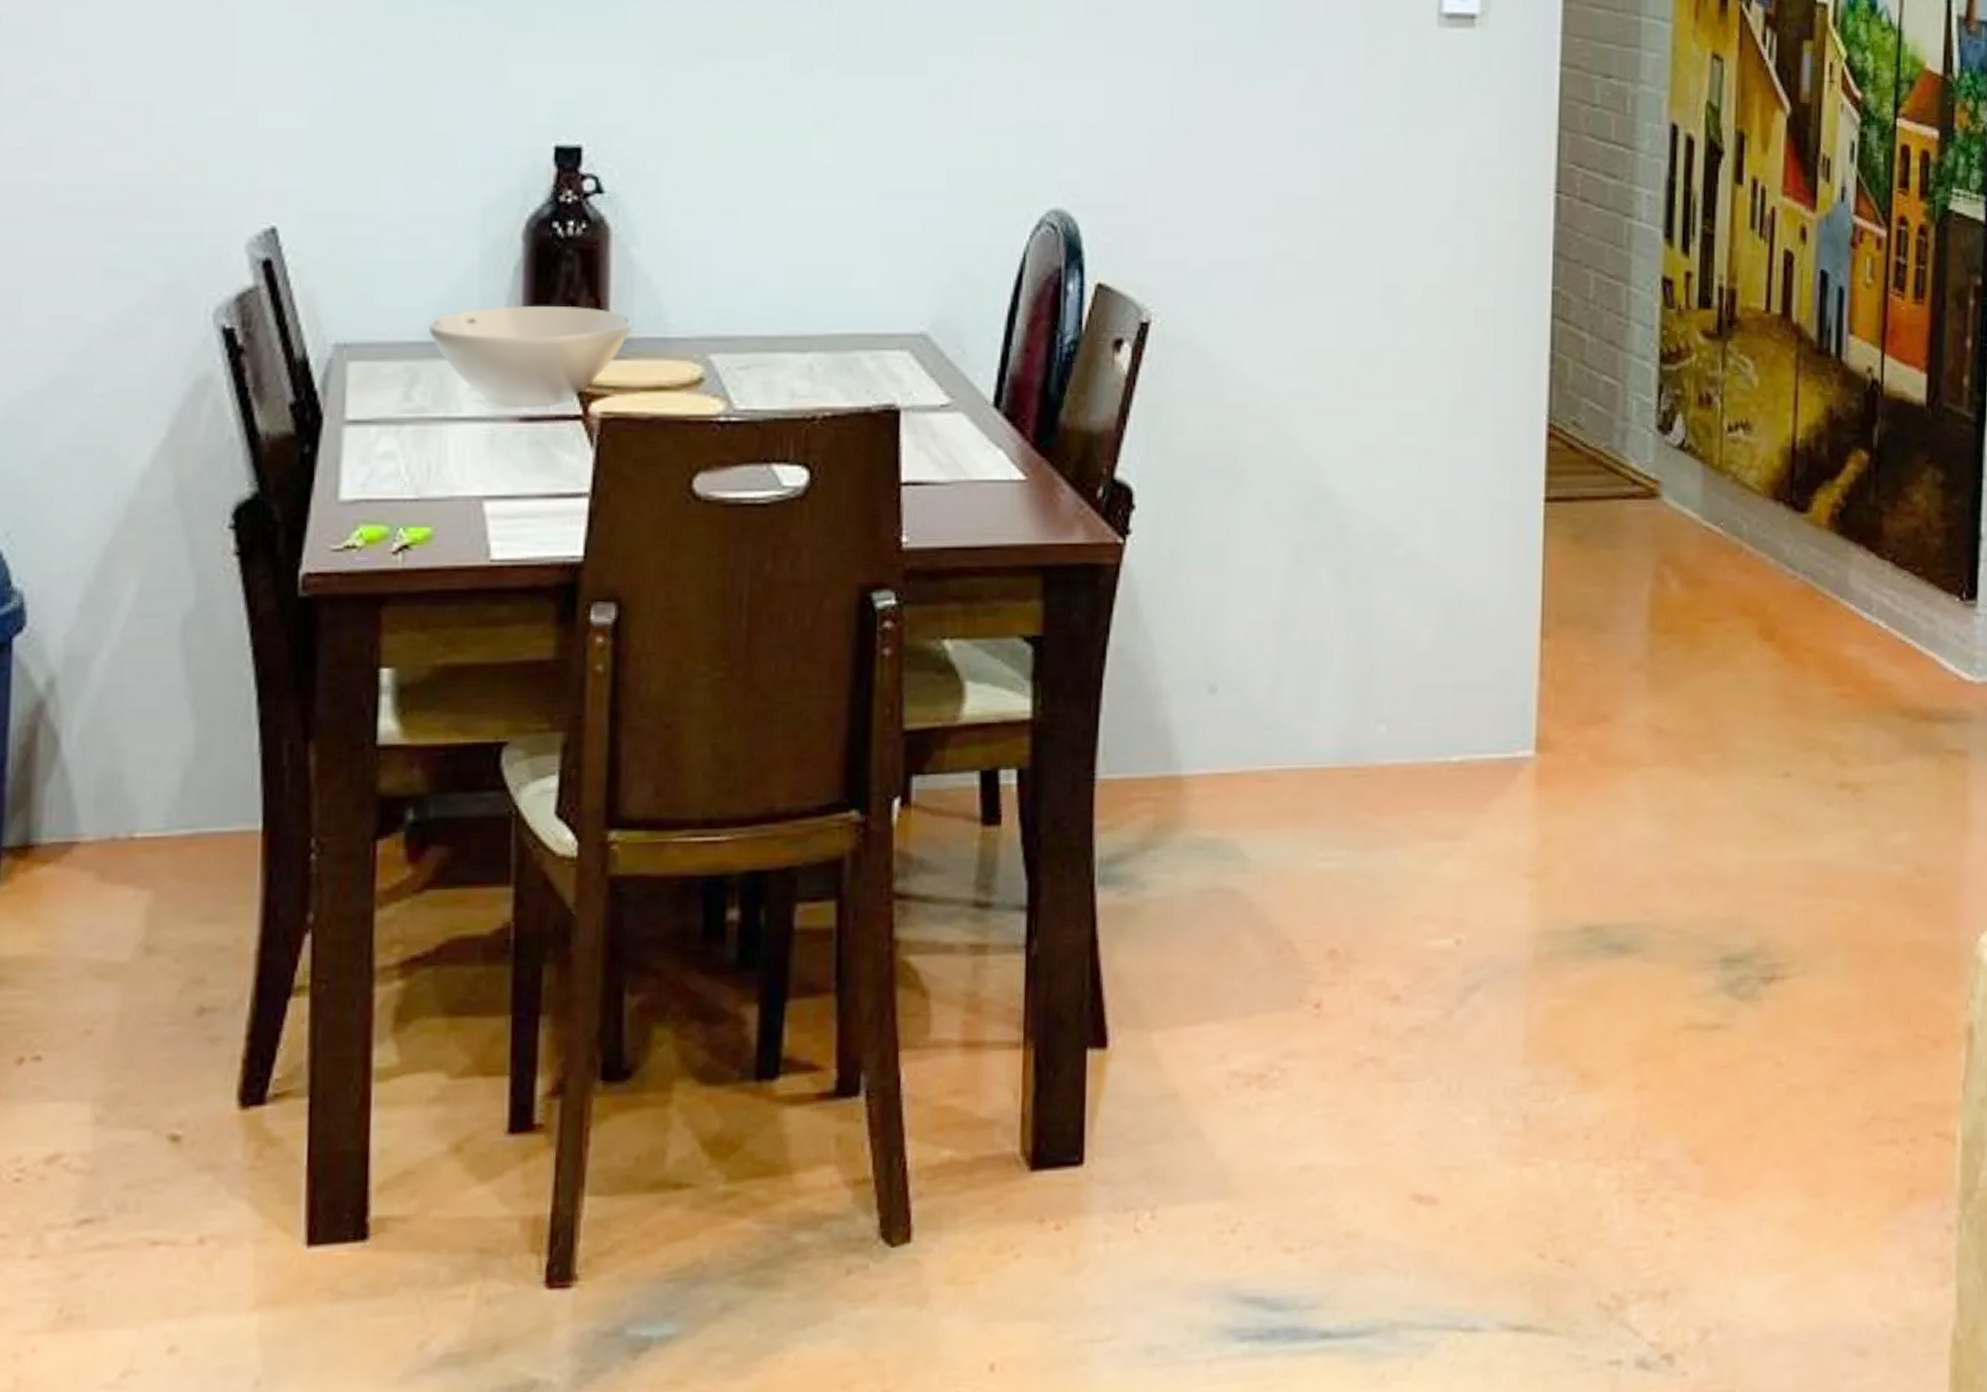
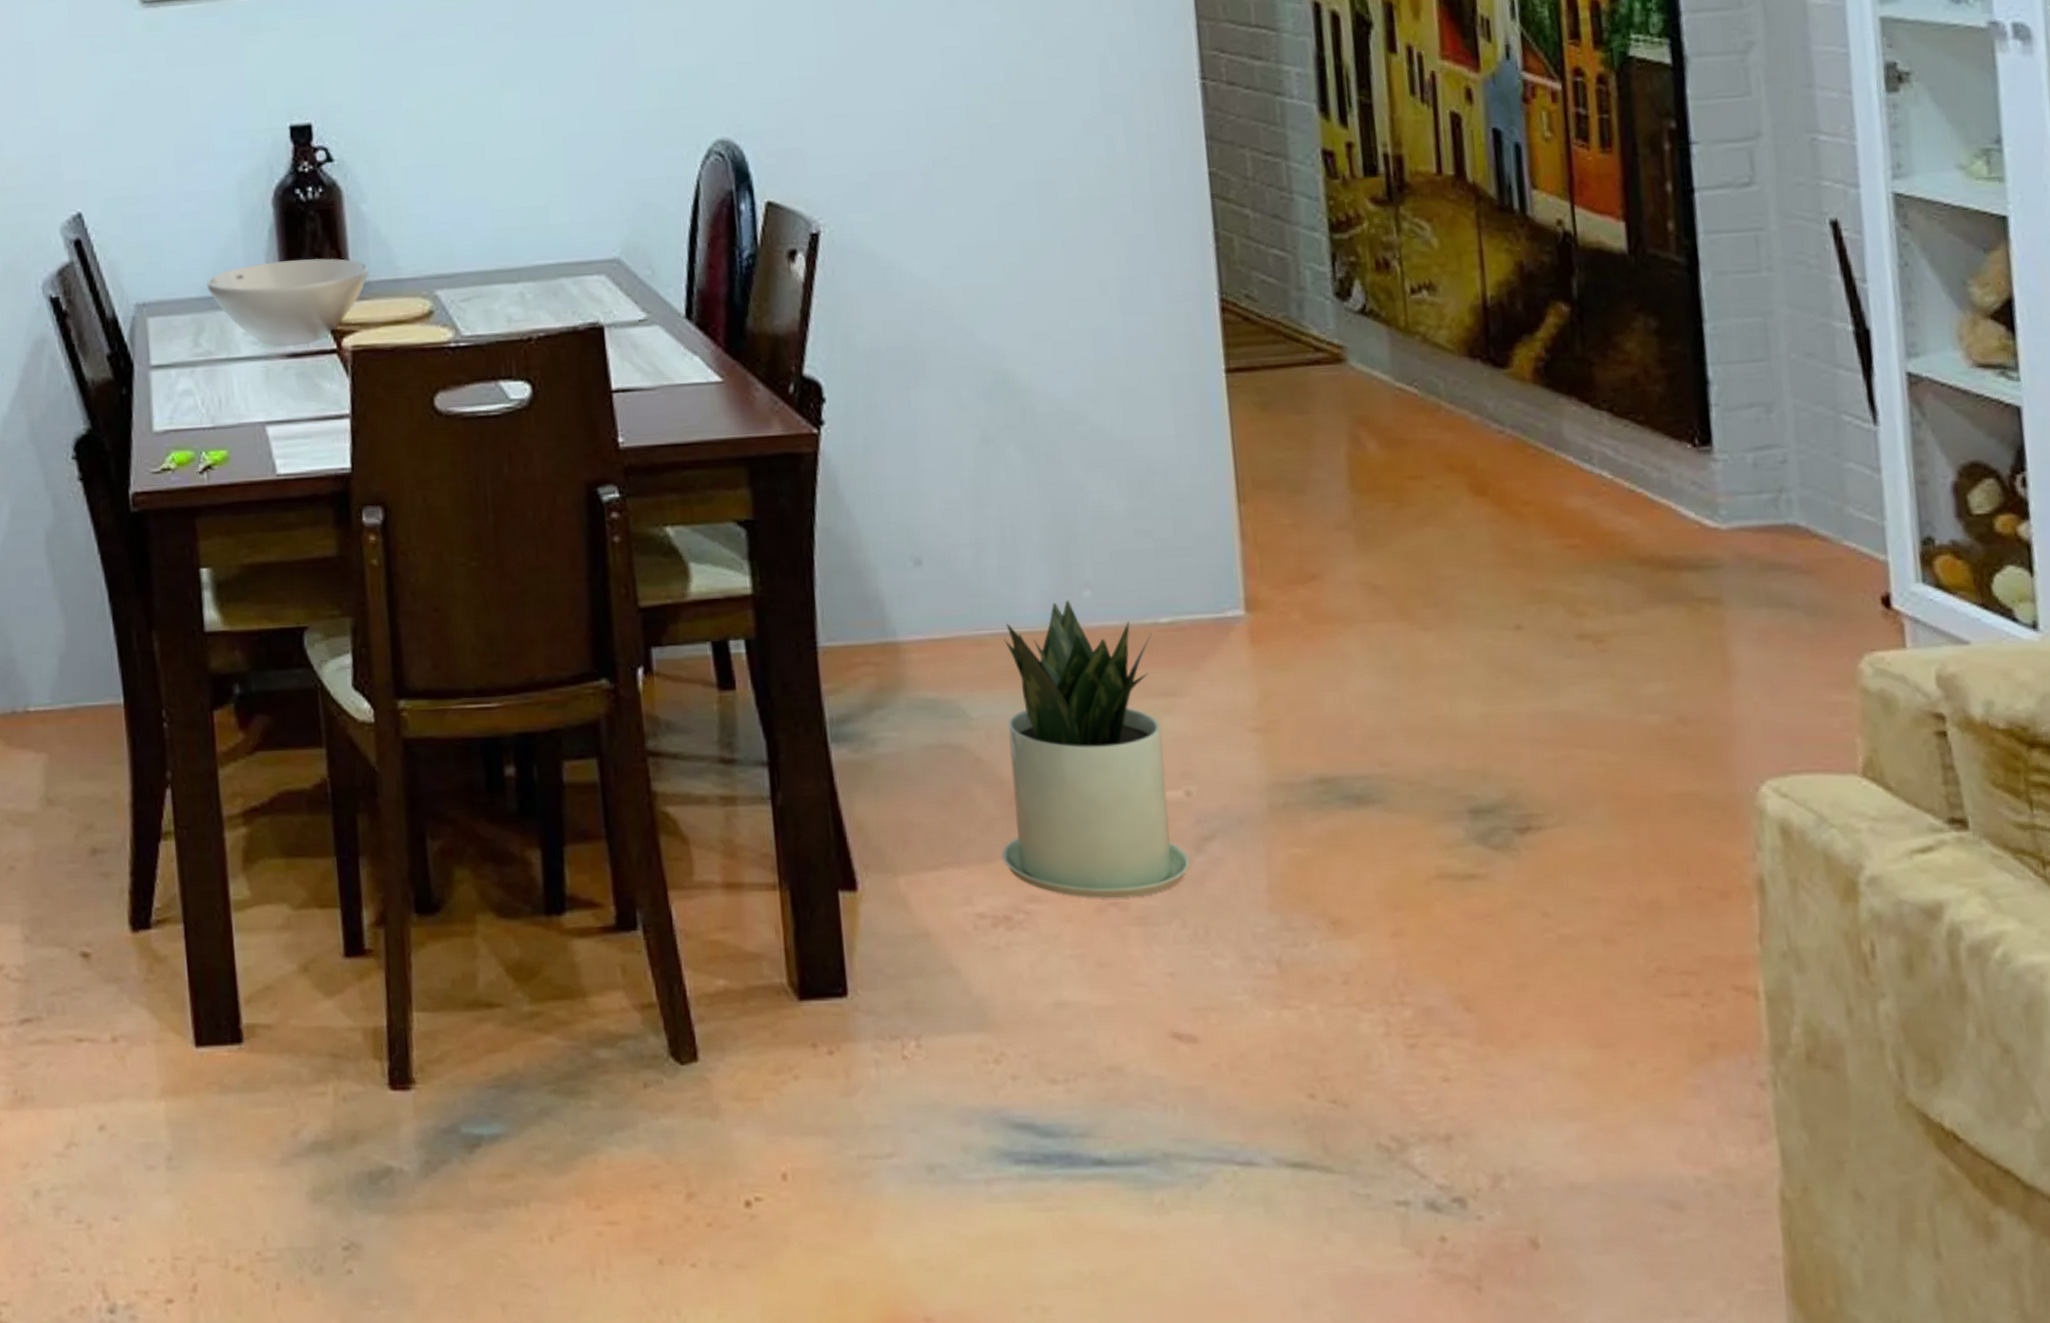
planter: none [1264,735,1452,1054] -> present [1002,600,1191,899]

